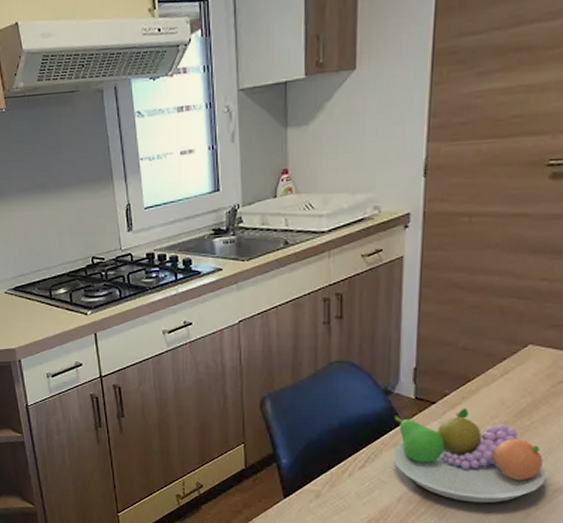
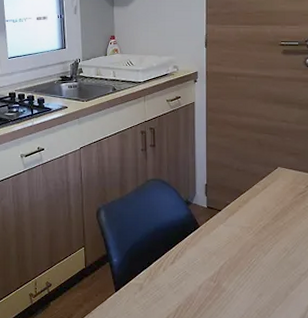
fruit bowl: present [393,408,547,504] -> none [194,214,296,287]

